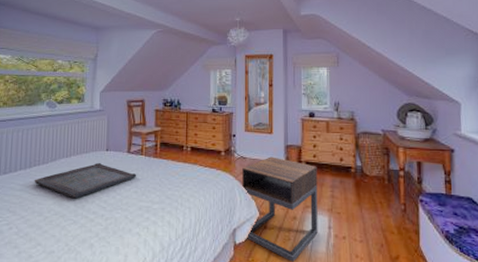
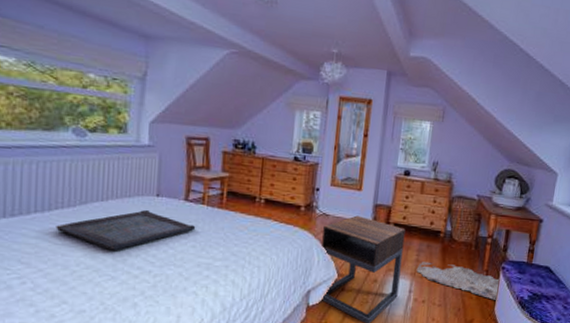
rug: none [332,197,422,236] -> present [416,261,499,301]

